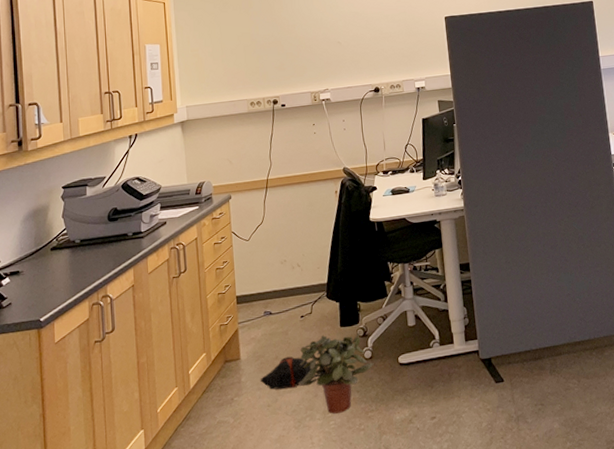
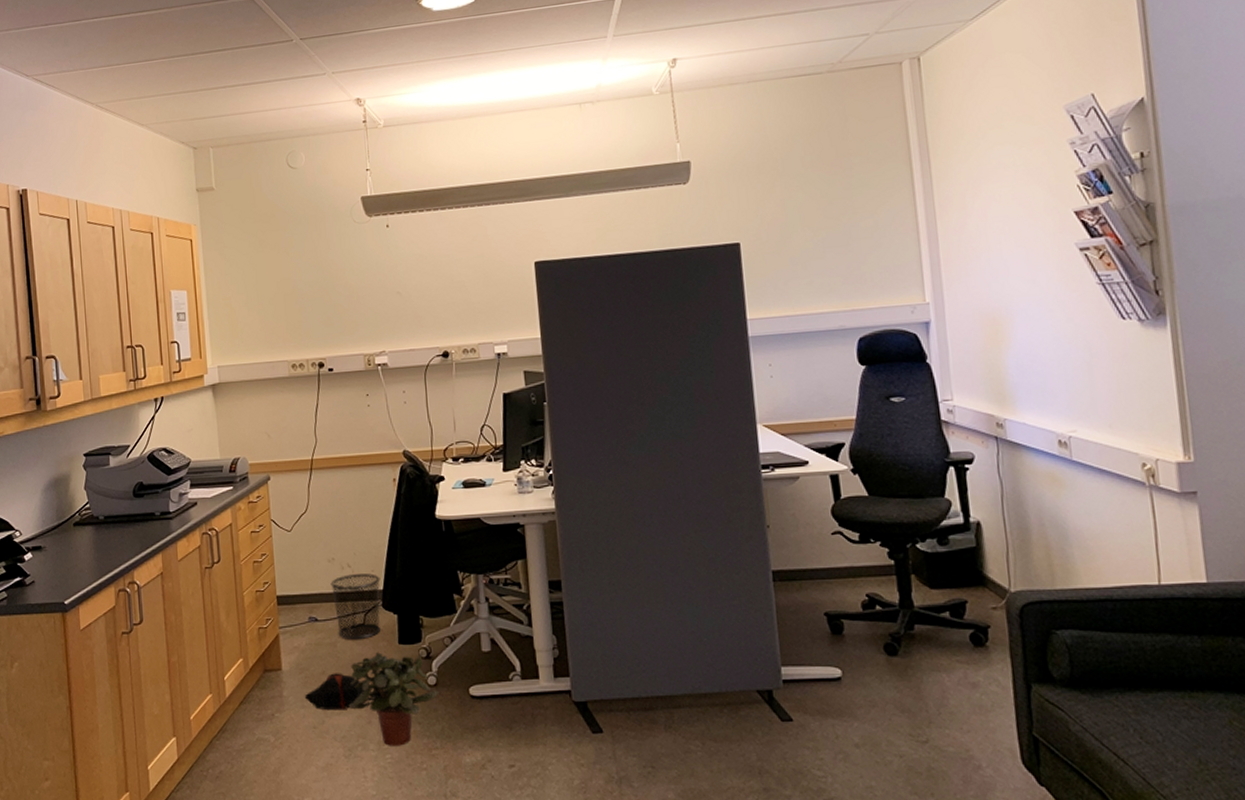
waste bin: none [283,270,326,328] -> present [330,573,381,639]

